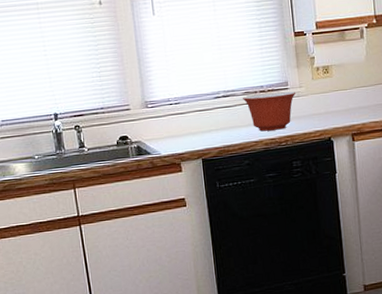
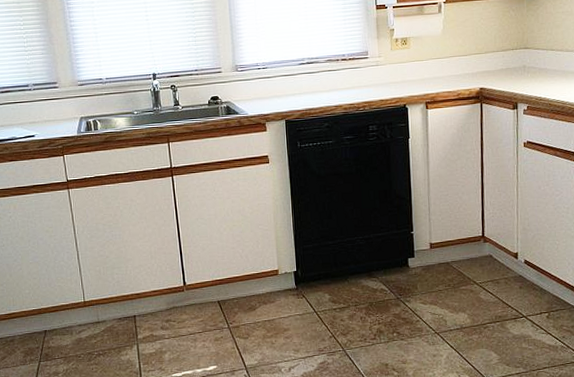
mixing bowl: present [243,91,296,132] -> none [325,60,375,97]

